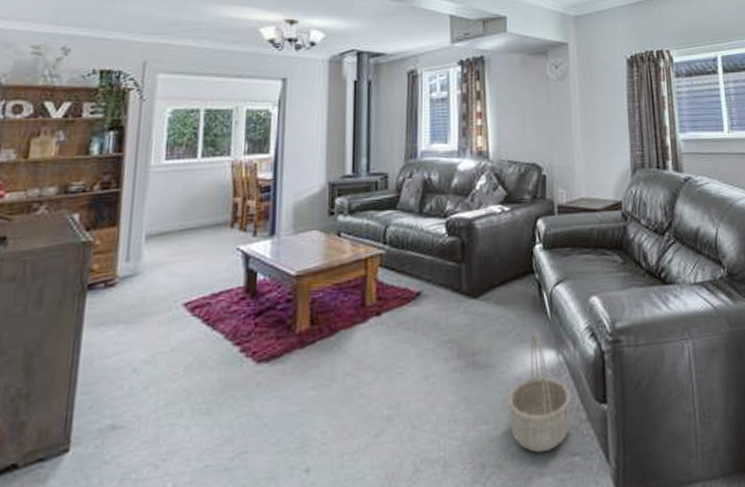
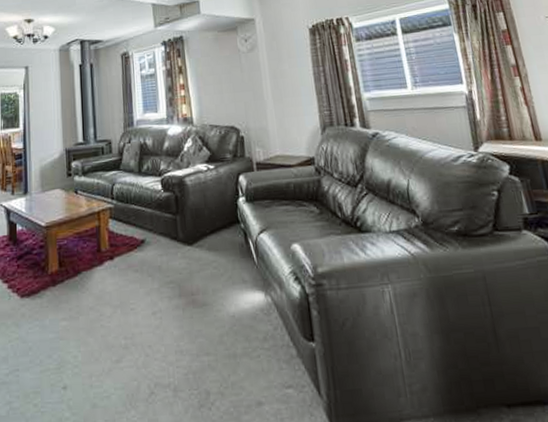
basket: present [508,333,571,453] -> none [225,276,283,383]

